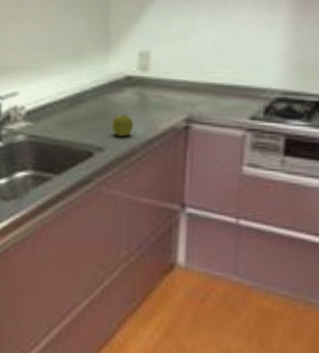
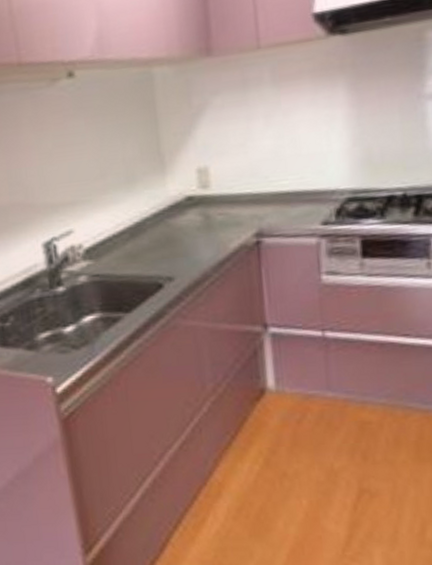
fruit: present [112,114,134,137] -> none [178,237,202,262]

